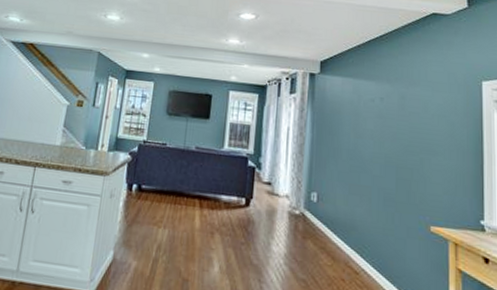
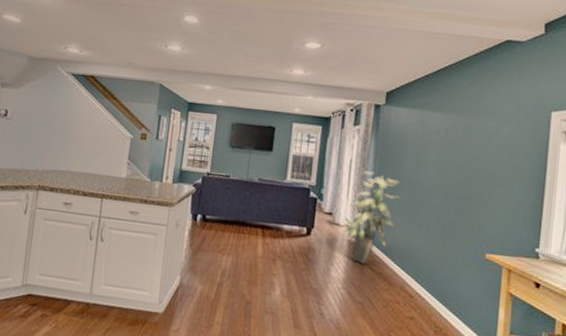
indoor plant: none [283,139,339,238] -> present [344,171,400,265]

